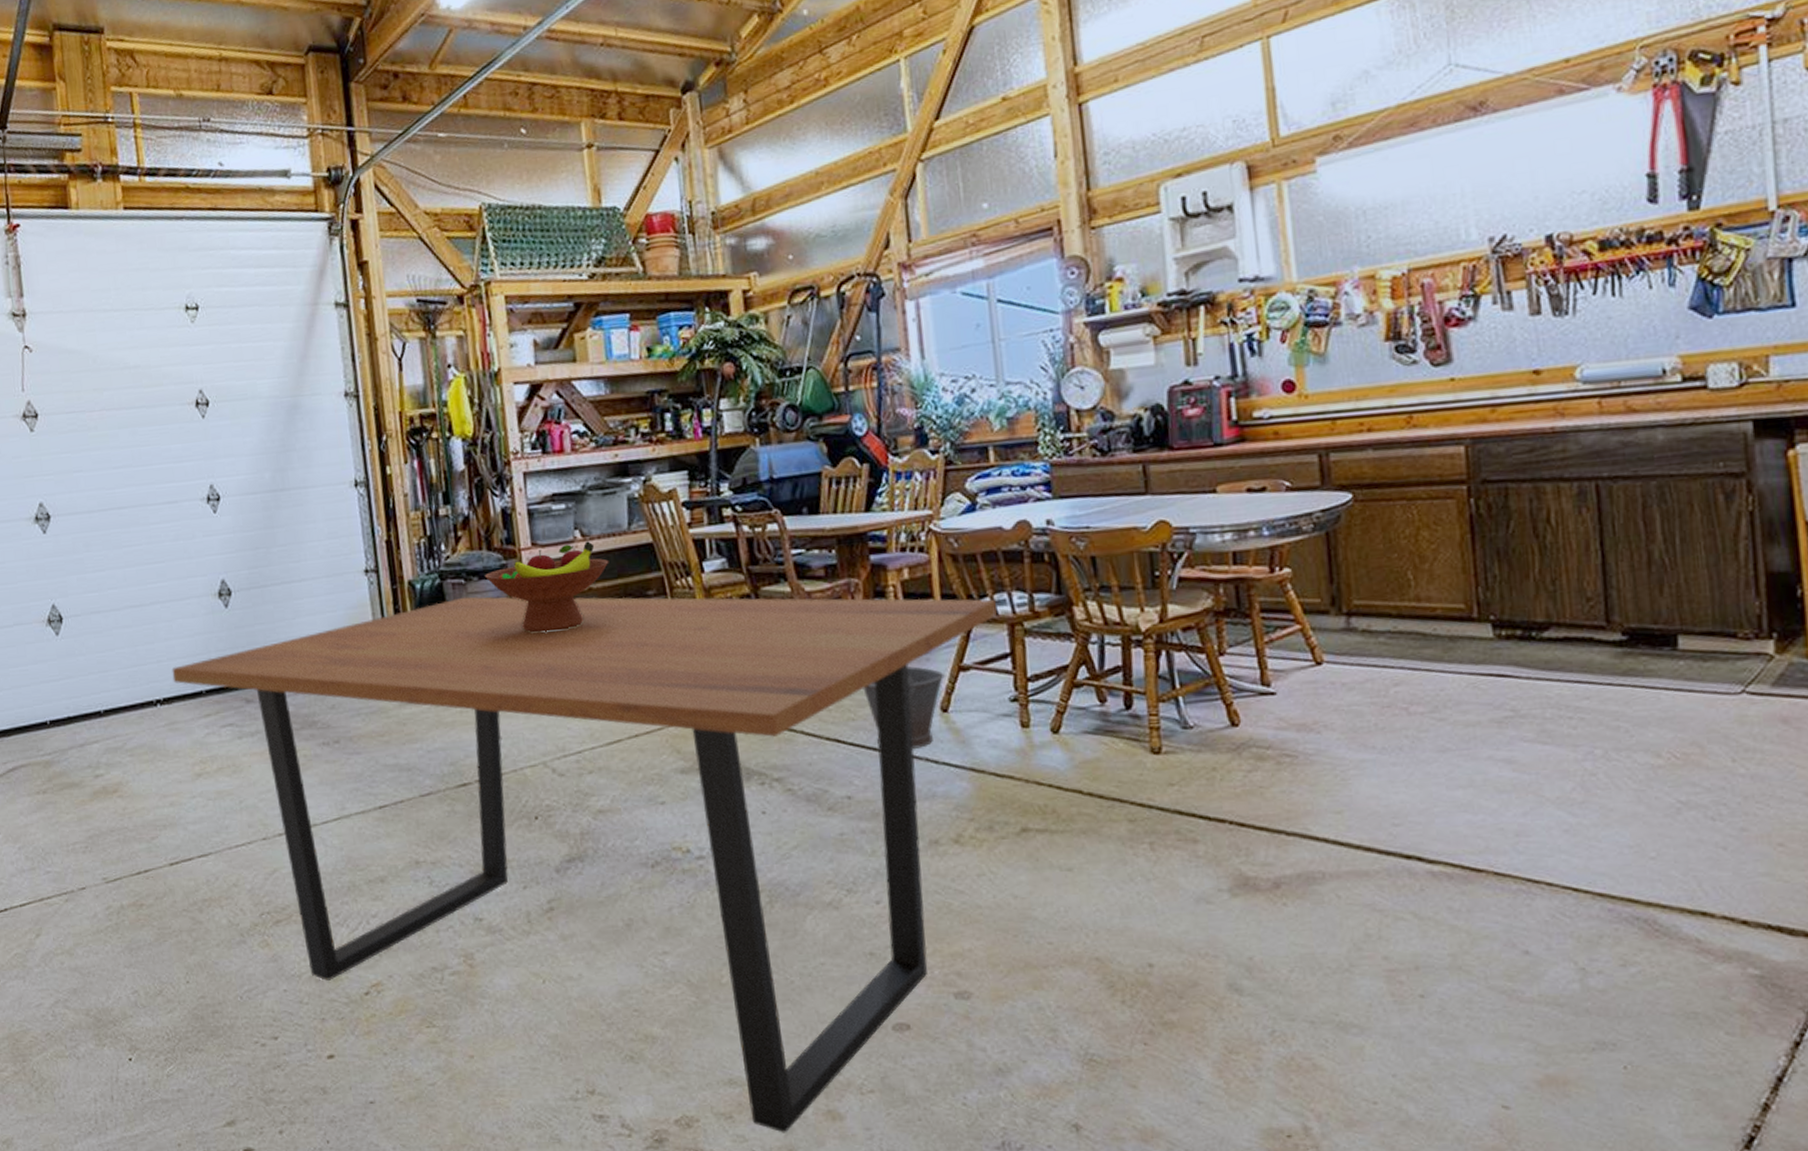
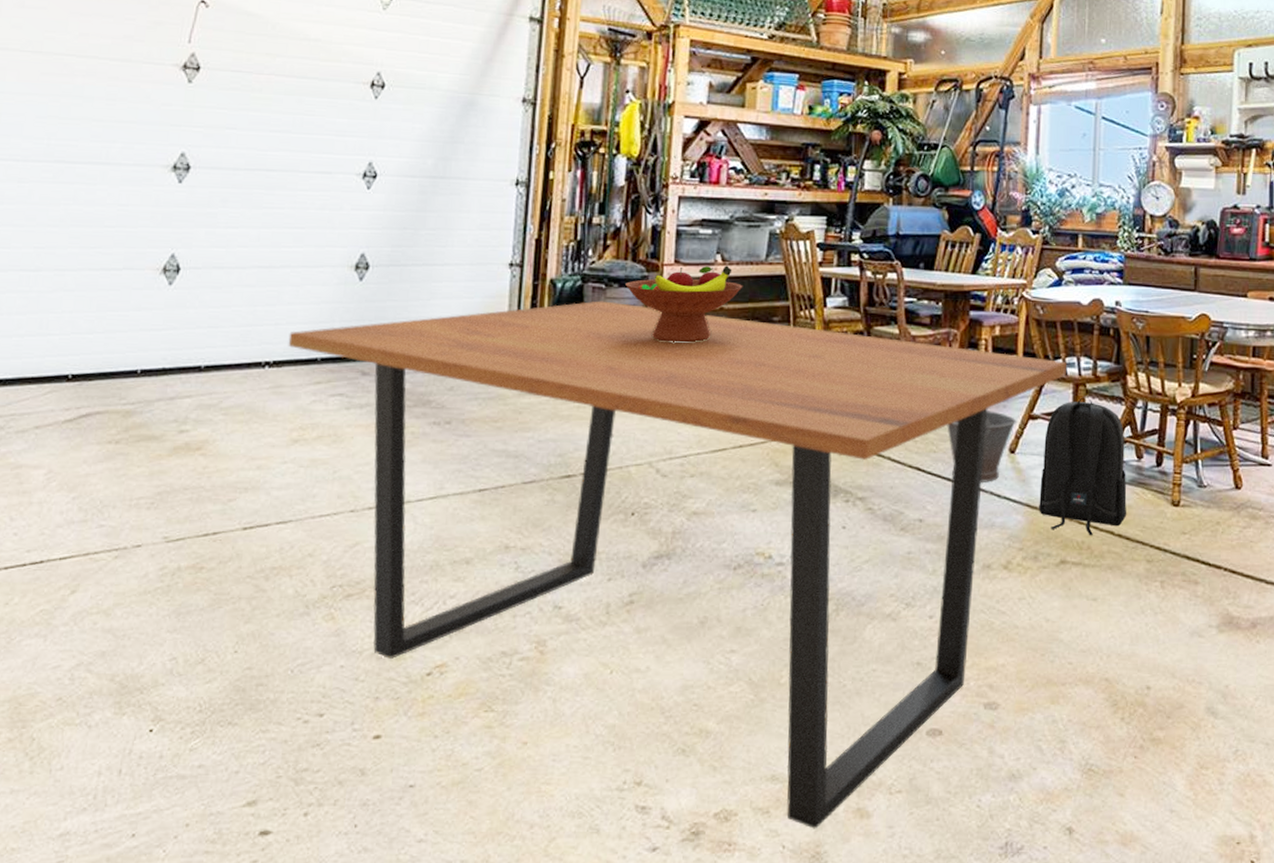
backpack: none [981,636,1096,797] -> present [1039,396,1127,535]

